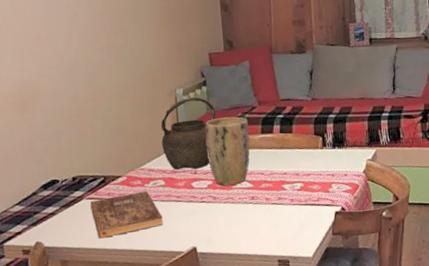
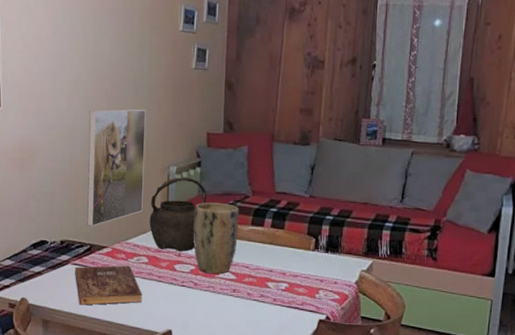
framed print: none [89,38,154,158] -> present [87,108,146,226]

